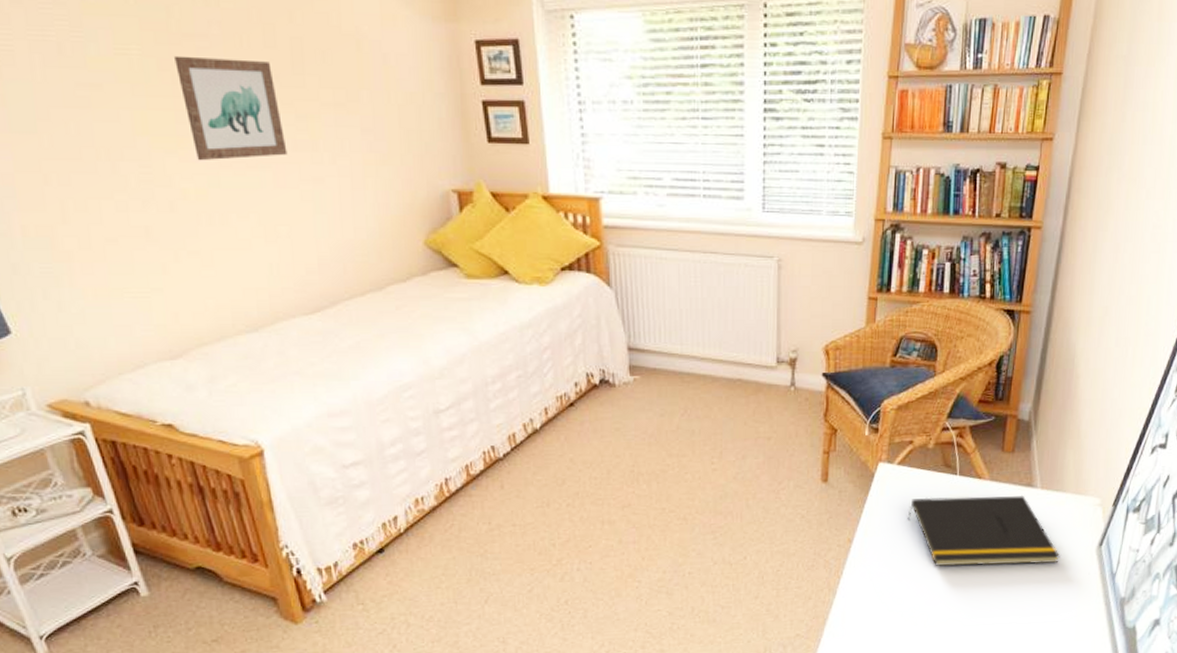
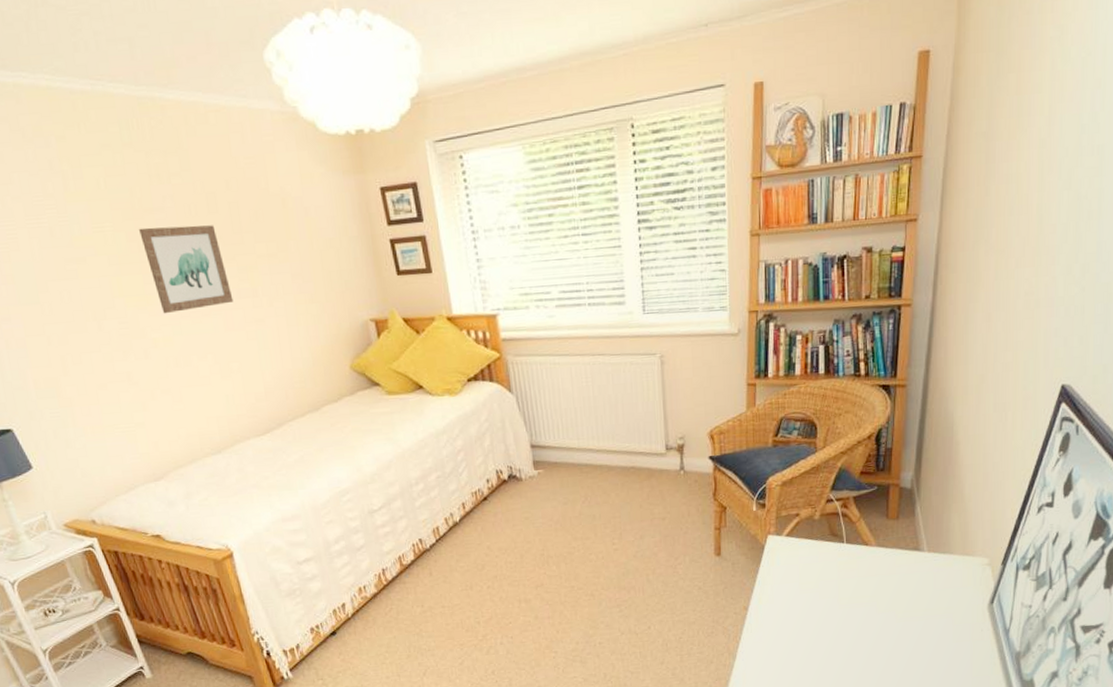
notepad: present [907,495,1060,566] -> none [798,558,952,629]

